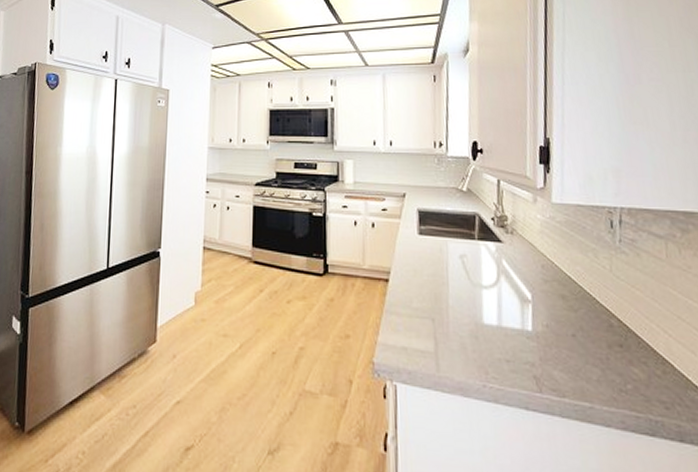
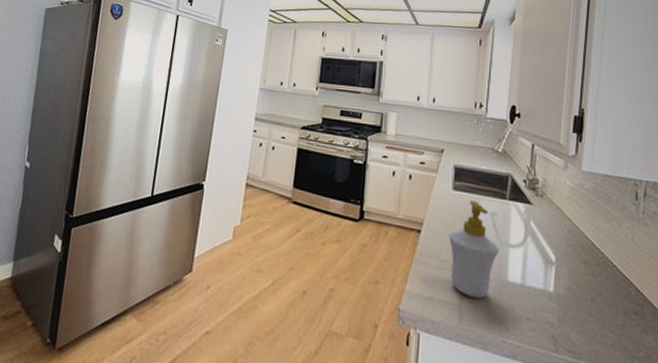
soap bottle: none [418,244,472,345] -> present [449,200,499,299]

